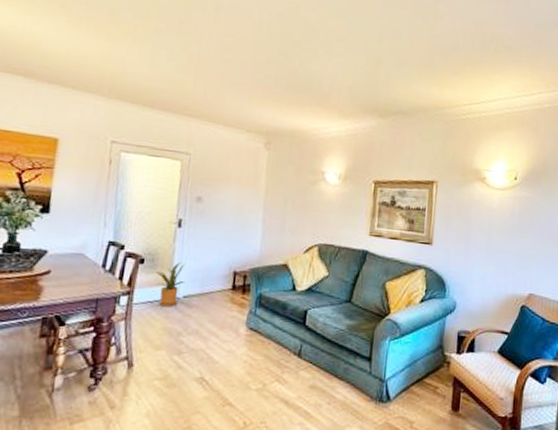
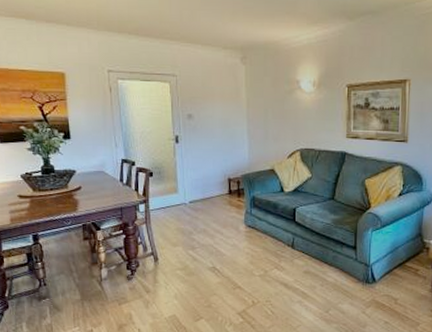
house plant: present [153,262,186,307] -> none [162,173,189,211]

